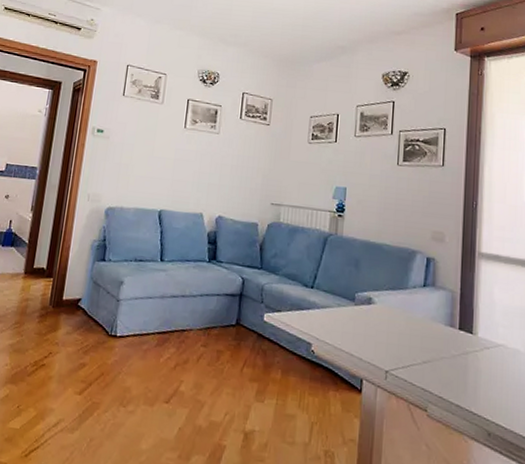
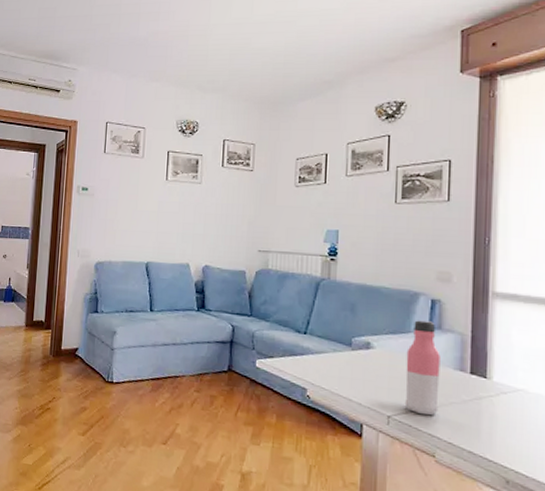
water bottle: none [401,277,434,370] -> present [404,320,441,416]

